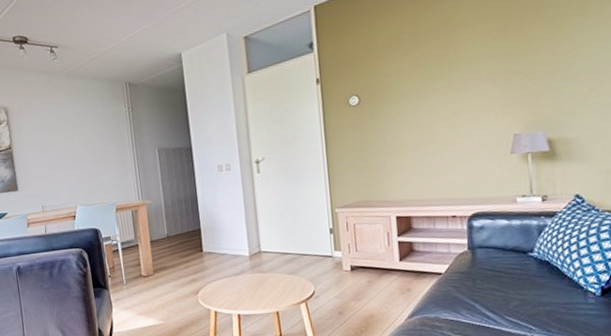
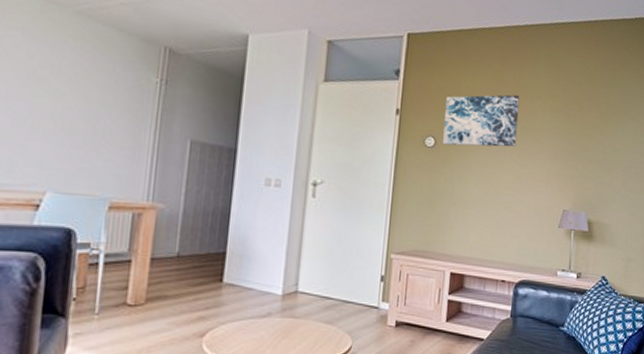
wall art: none [363,30,447,101] -> present [443,94,520,147]

